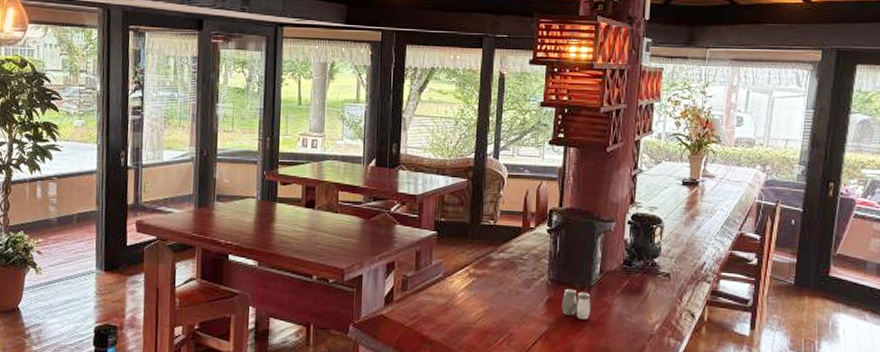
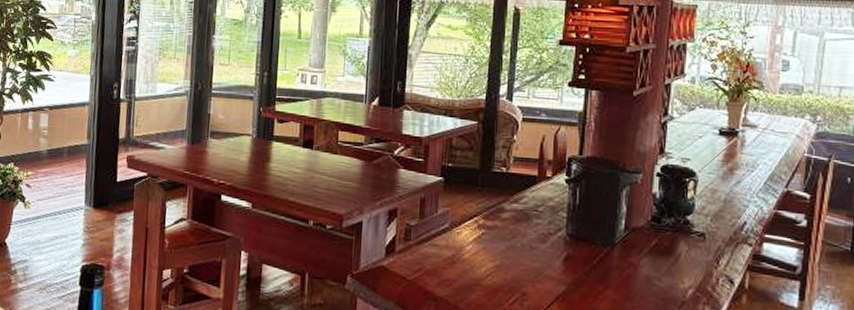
salt and pepper shaker: present [562,288,591,320] -> none [581,245,614,281]

